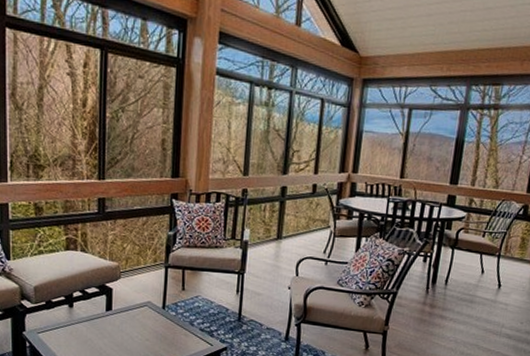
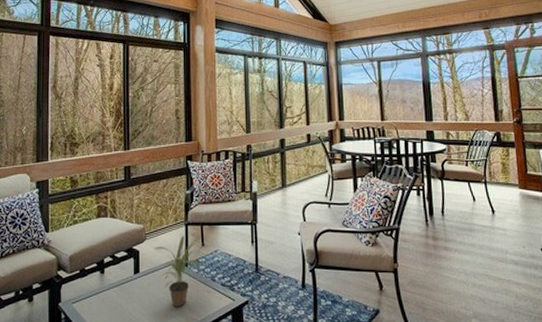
potted plant: none [128,277,182,347] -> present [153,235,203,307]

